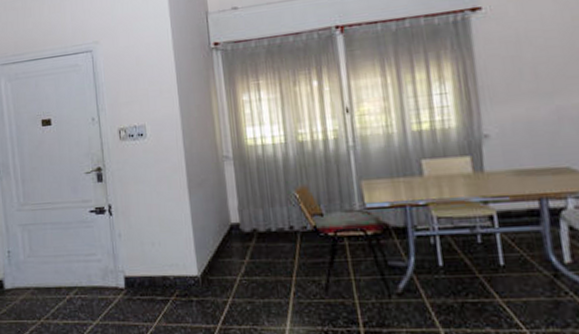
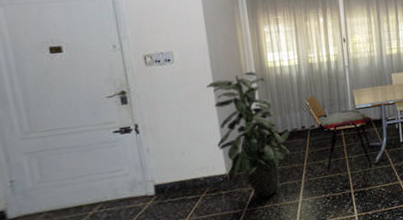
indoor plant: none [178,149,276,315] -> present [206,71,291,198]

